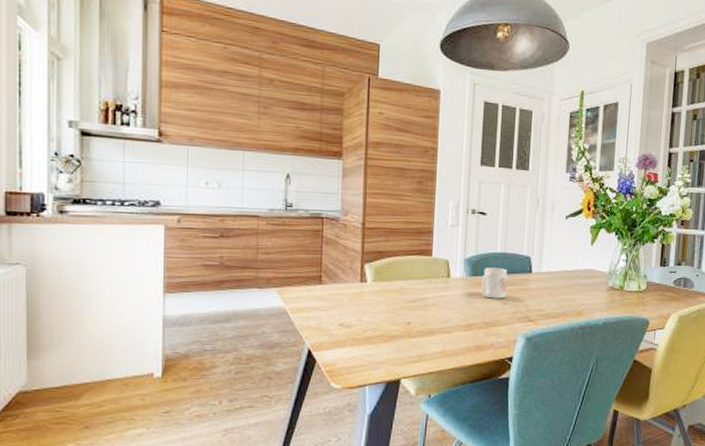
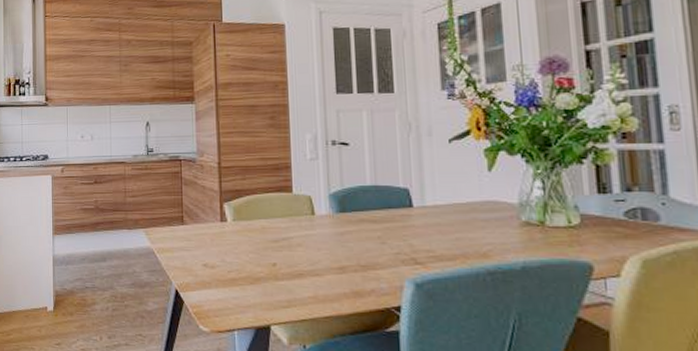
mug: present [481,268,508,299] -> none [352,203,384,238]

